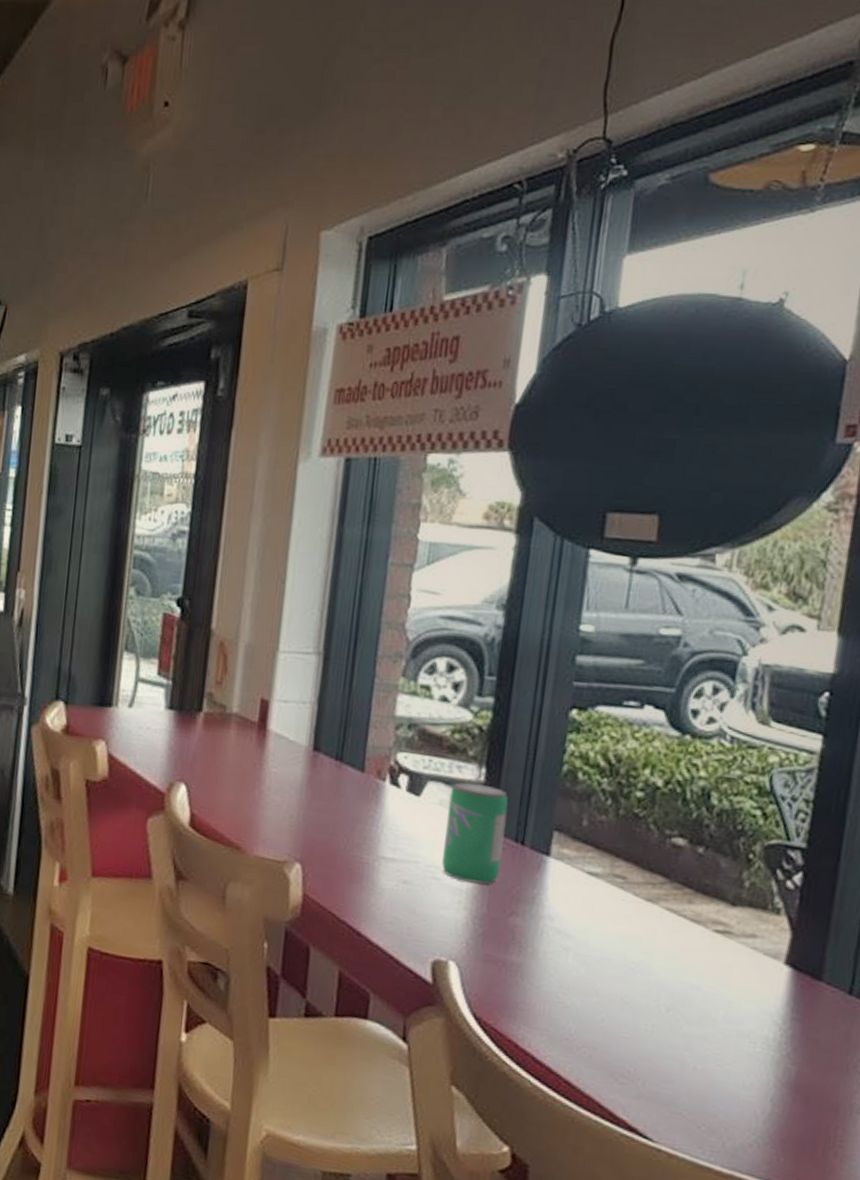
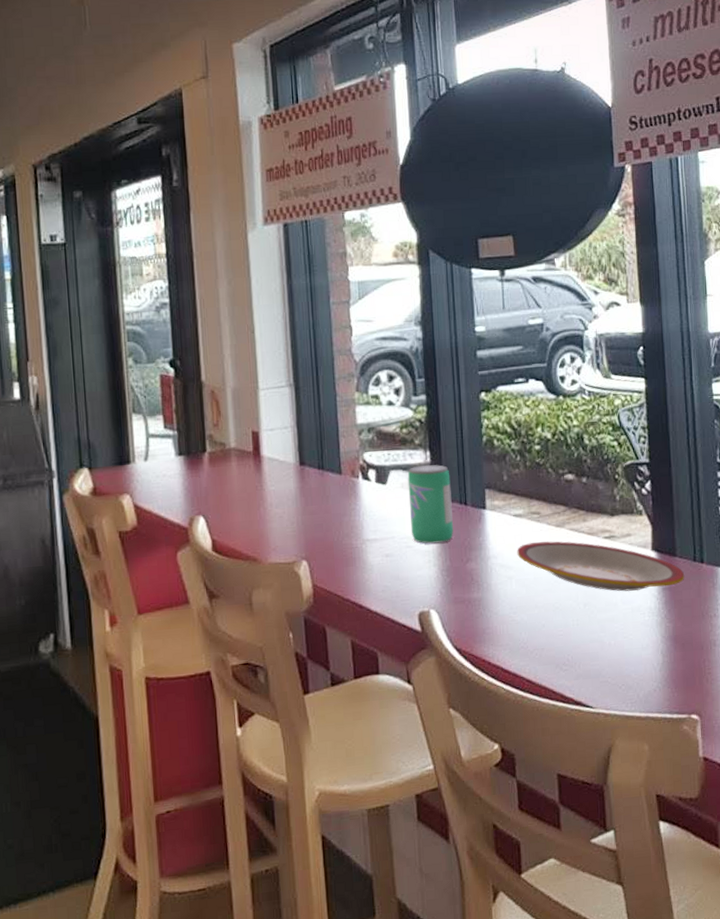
plate: none [582,911,830,1018] -> present [517,541,685,592]

